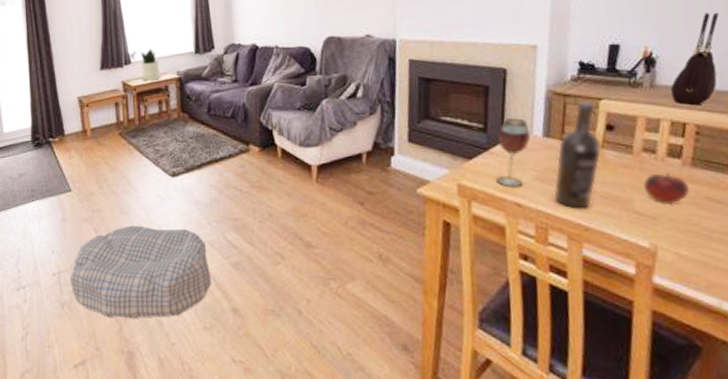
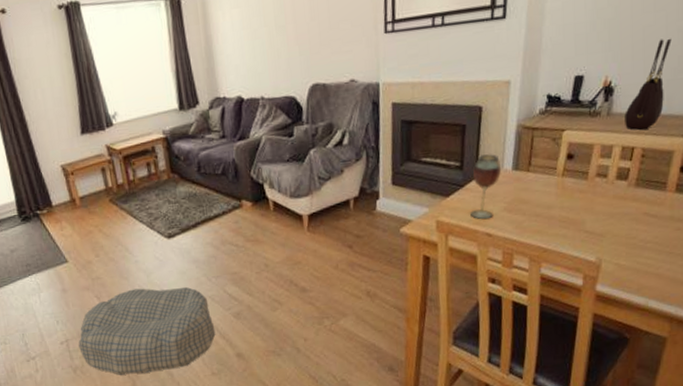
planter: present [140,49,162,82] -> none [121,108,148,144]
wine bottle: present [553,101,602,209] -> none [519,132,563,234]
fruit: present [642,173,691,203] -> none [594,194,633,221]

